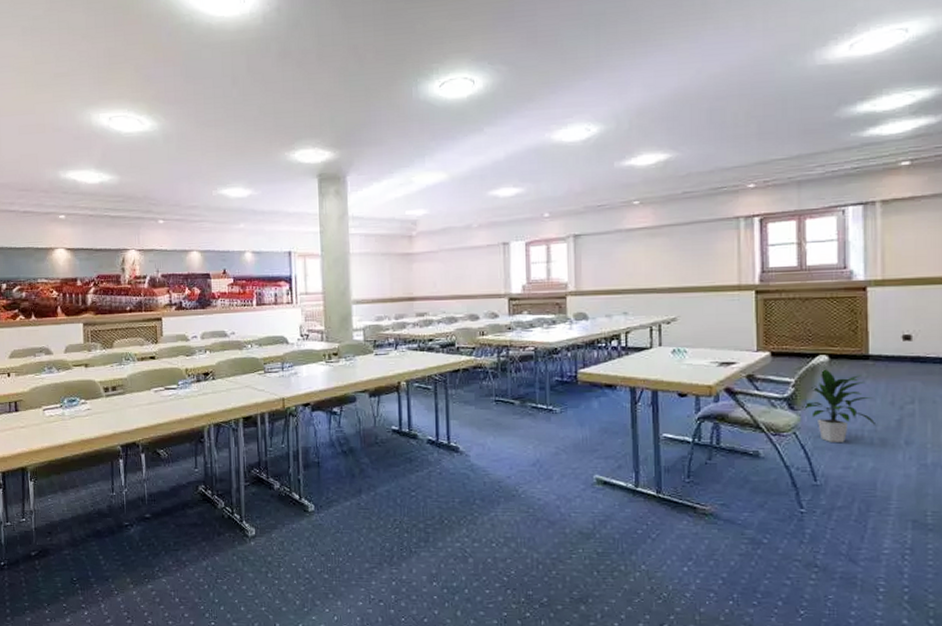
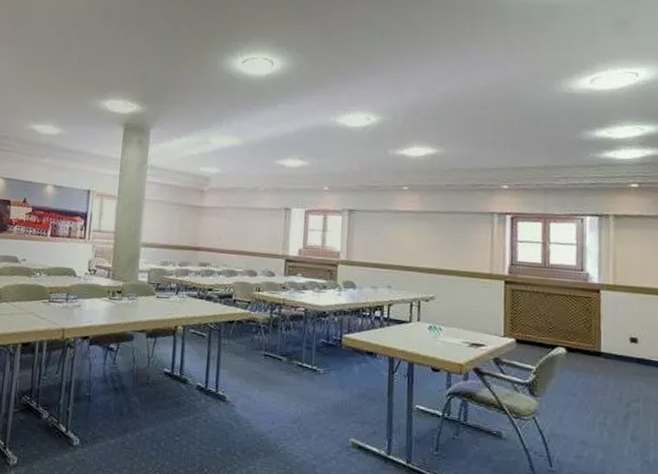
indoor plant: present [802,367,875,443] -> none [542,359,605,433]

